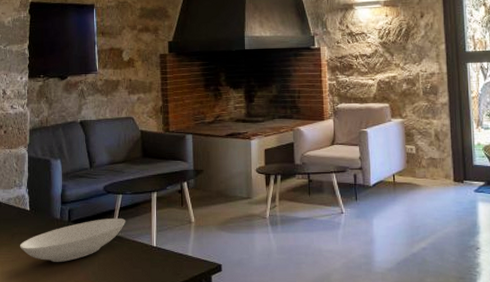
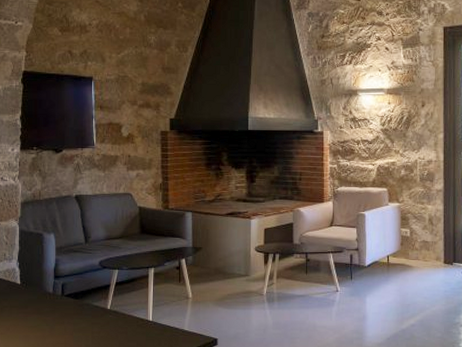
bowl: present [20,217,125,263] -> none [10,292,121,336]

